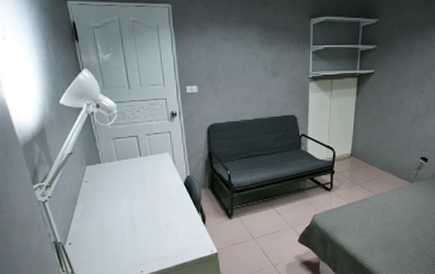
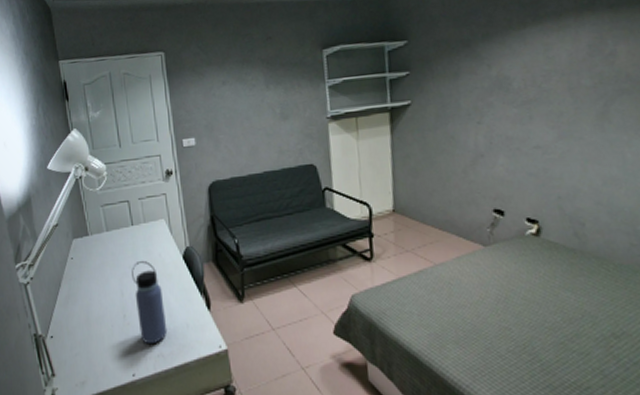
water bottle: none [140,185,170,248] -> present [132,260,168,343]

